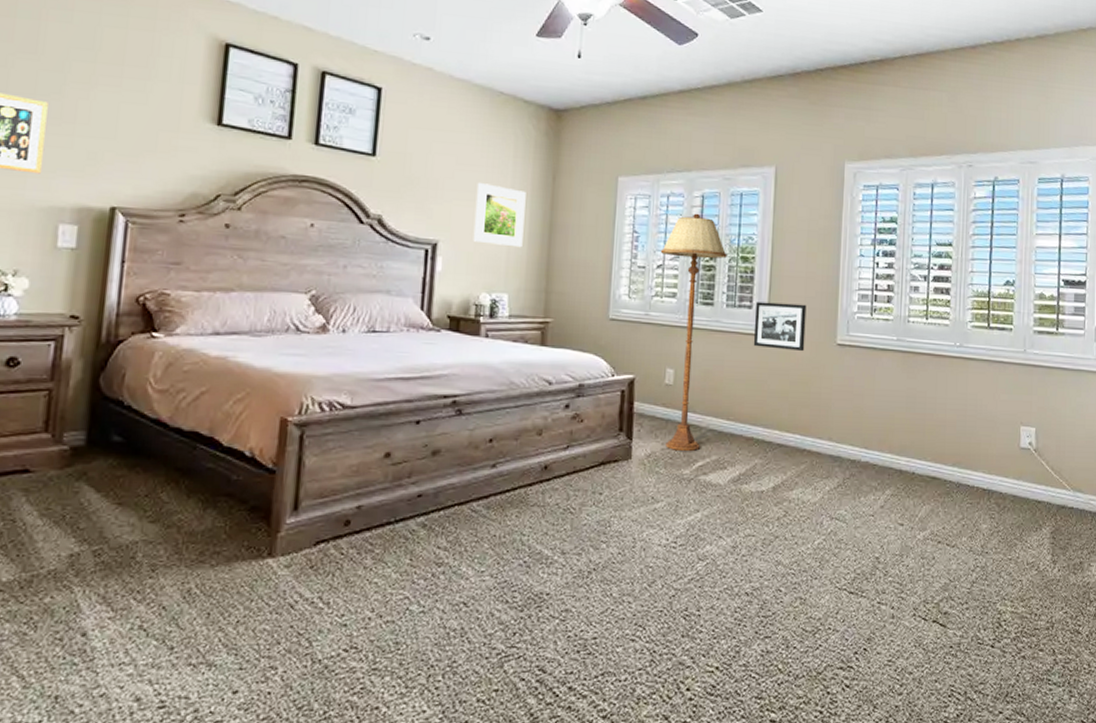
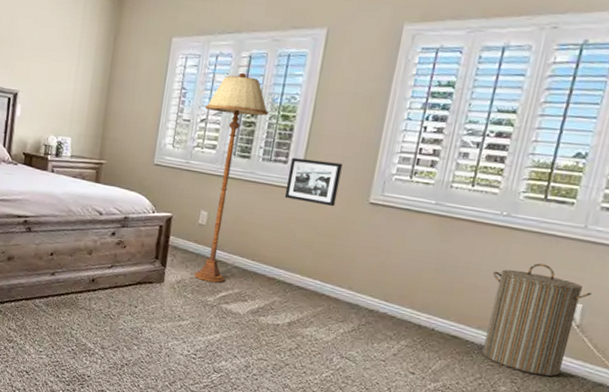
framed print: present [473,183,526,248] -> none [45,42,91,99]
laundry hamper: none [957,391,1041,507] -> present [482,263,592,377]

